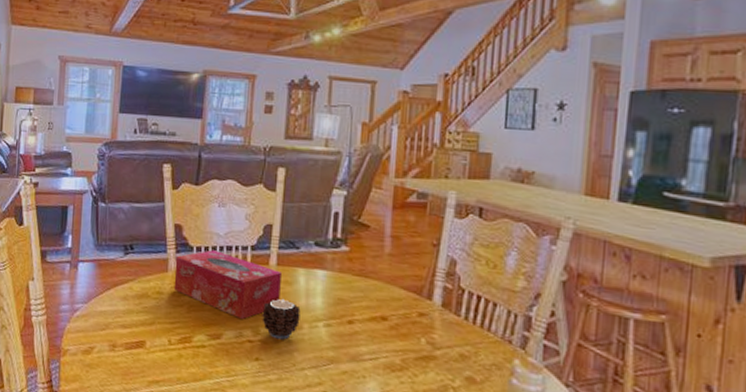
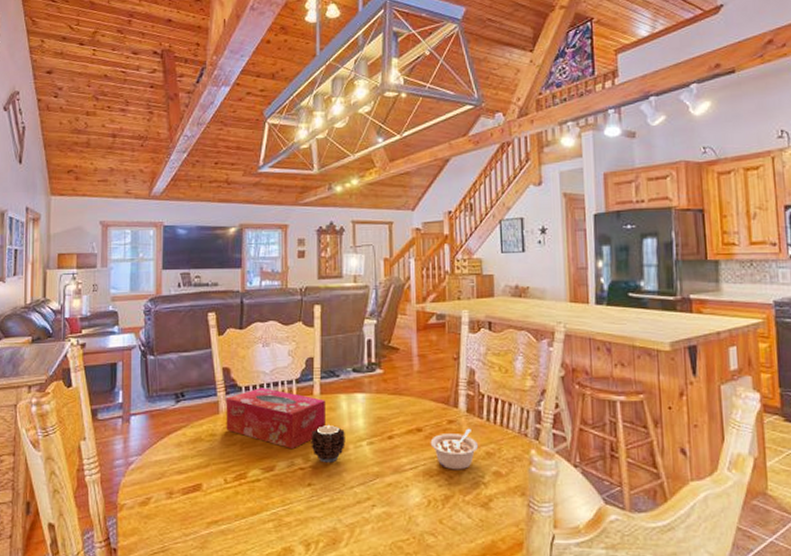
legume: none [395,324,451,370] -> present [430,428,478,470]

